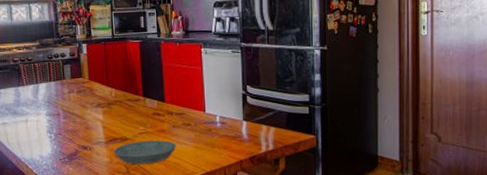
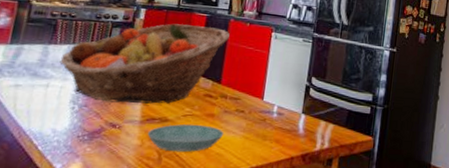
fruit basket: none [30,52,163,129] -> present [59,23,230,104]

